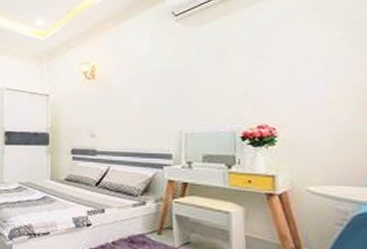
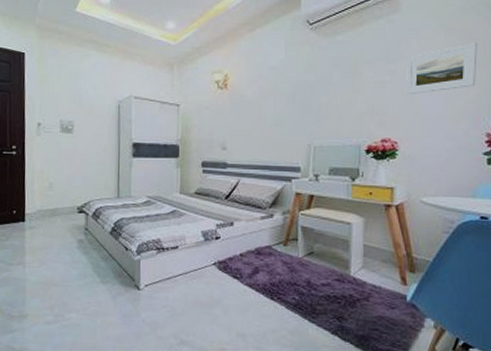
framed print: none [279,26,360,81] -> present [406,43,477,95]

